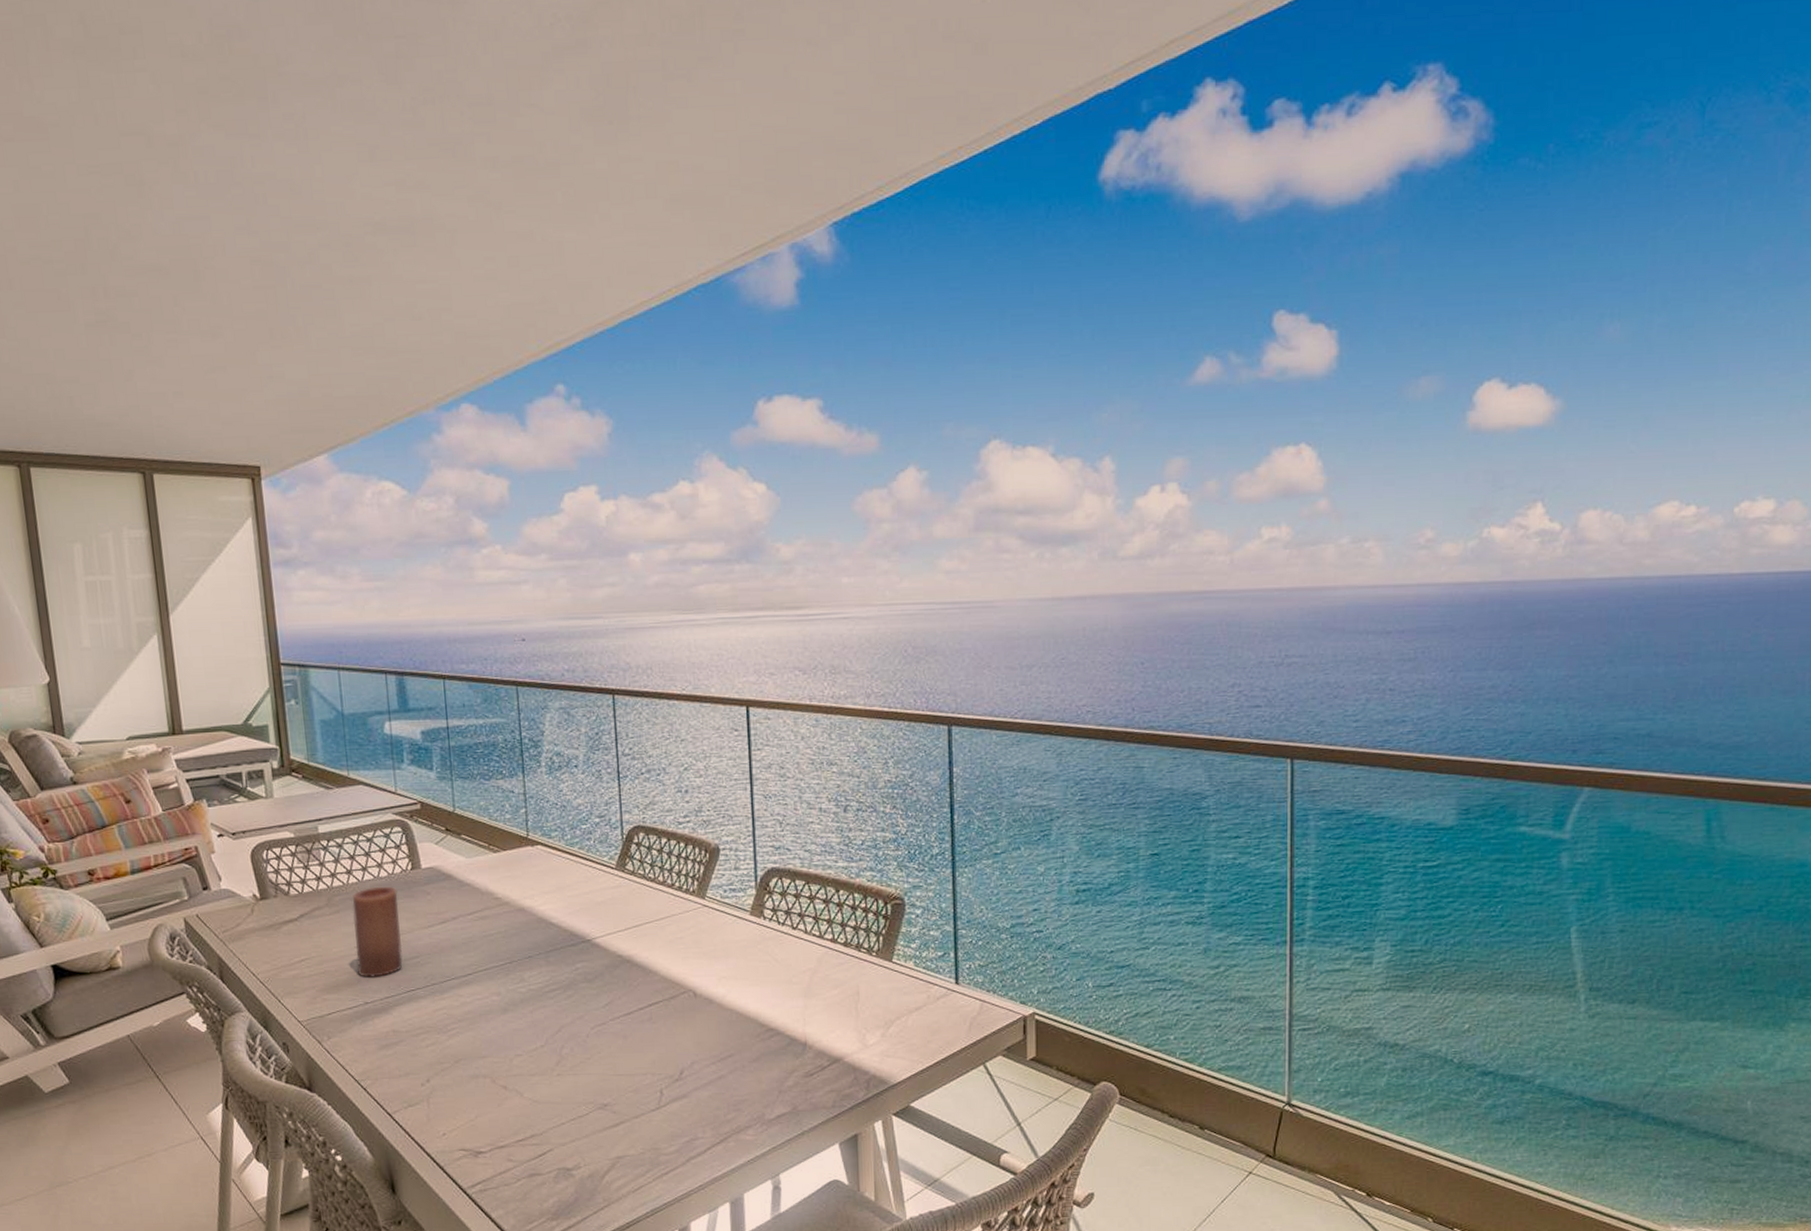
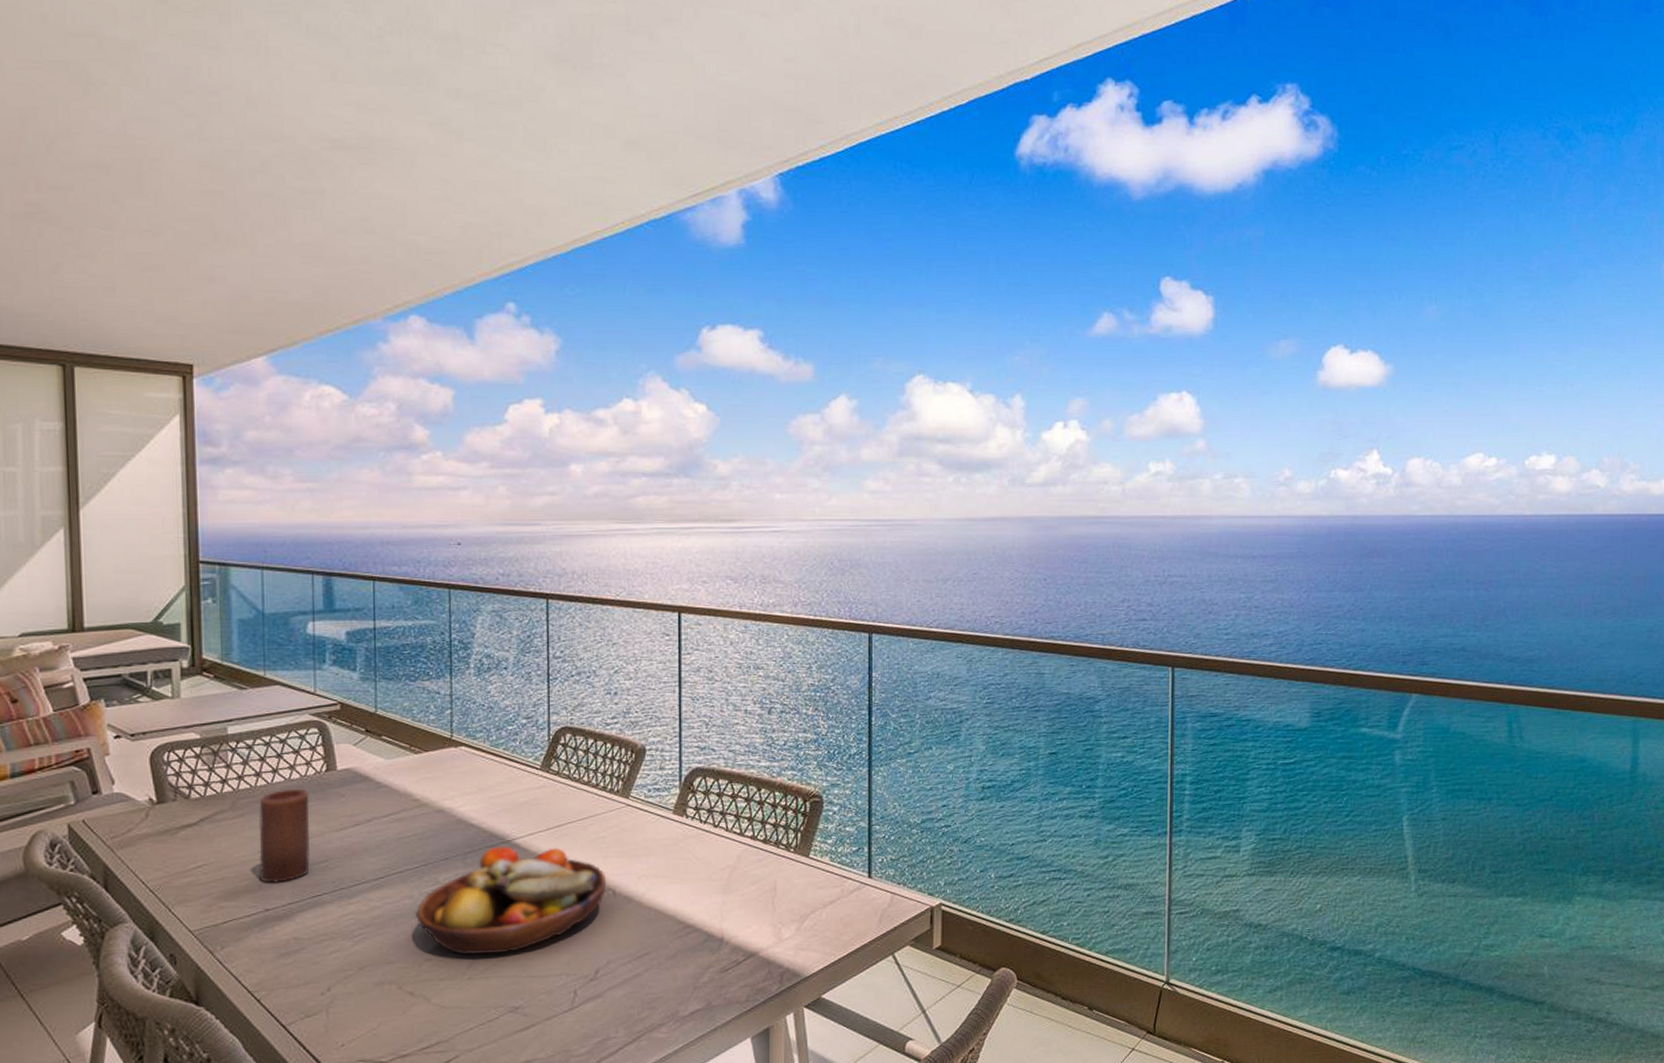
fruit bowl: none [504,945,687,1052] -> present [416,846,607,956]

